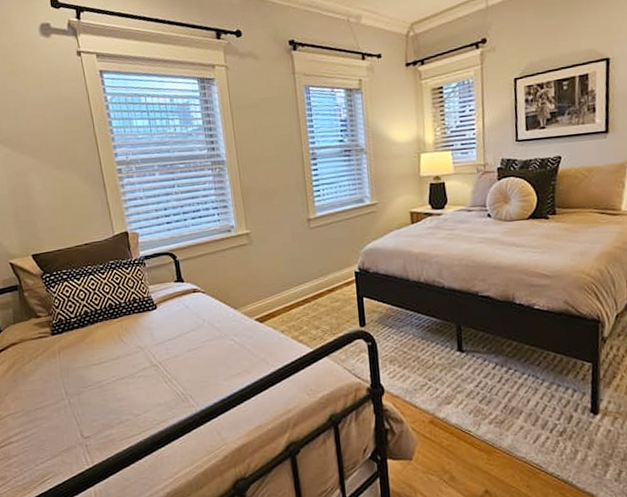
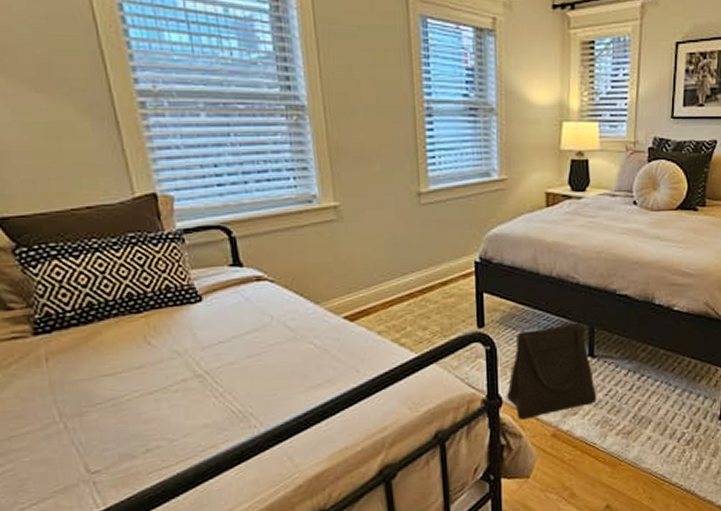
tote bag: none [388,322,469,407] -> present [507,323,597,420]

